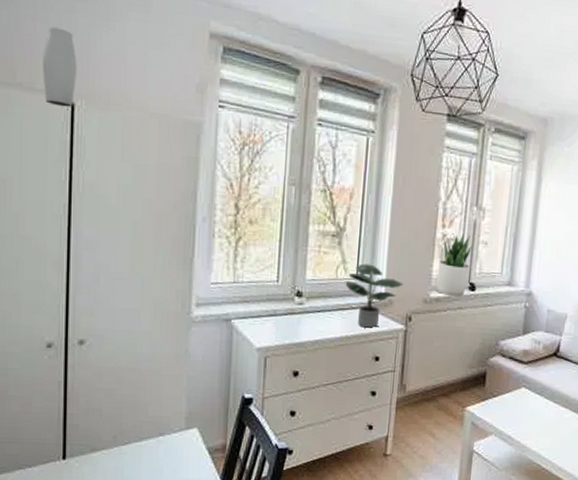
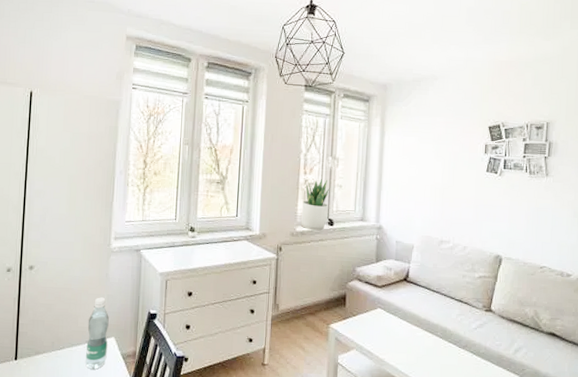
vase: present [42,27,77,108] -> none [12,39,35,94]
bottle: none [160,379,190,468] -> present [85,297,109,370]
potted plant: present [345,263,404,328] -> none [228,204,274,257]

